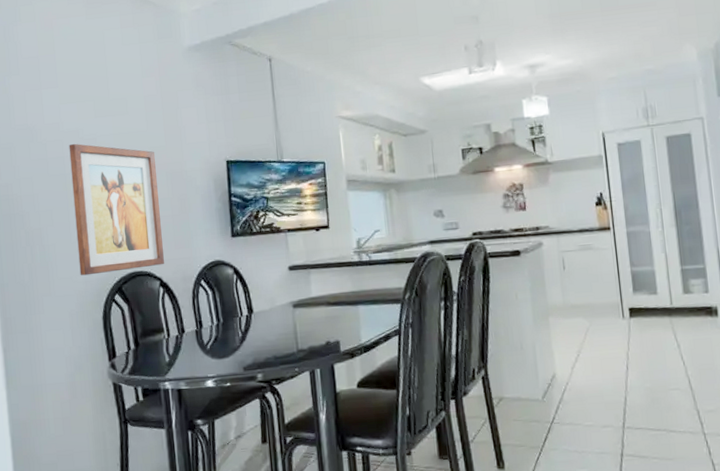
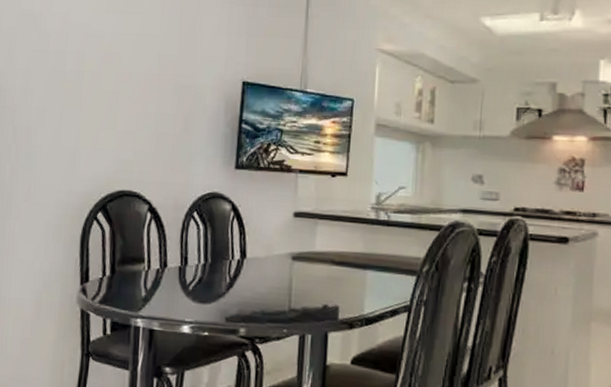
wall art: present [69,143,164,276] -> none [64,38,164,188]

